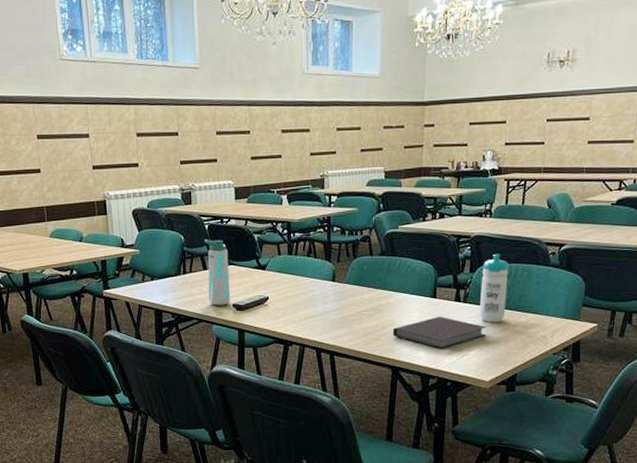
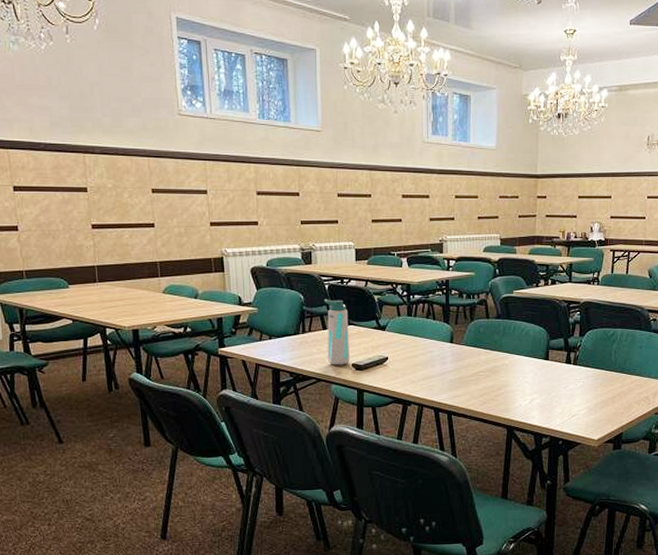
notebook: present [392,316,487,350] -> none [507,377,595,410]
water bottle: present [479,253,509,323] -> none [588,319,615,384]

